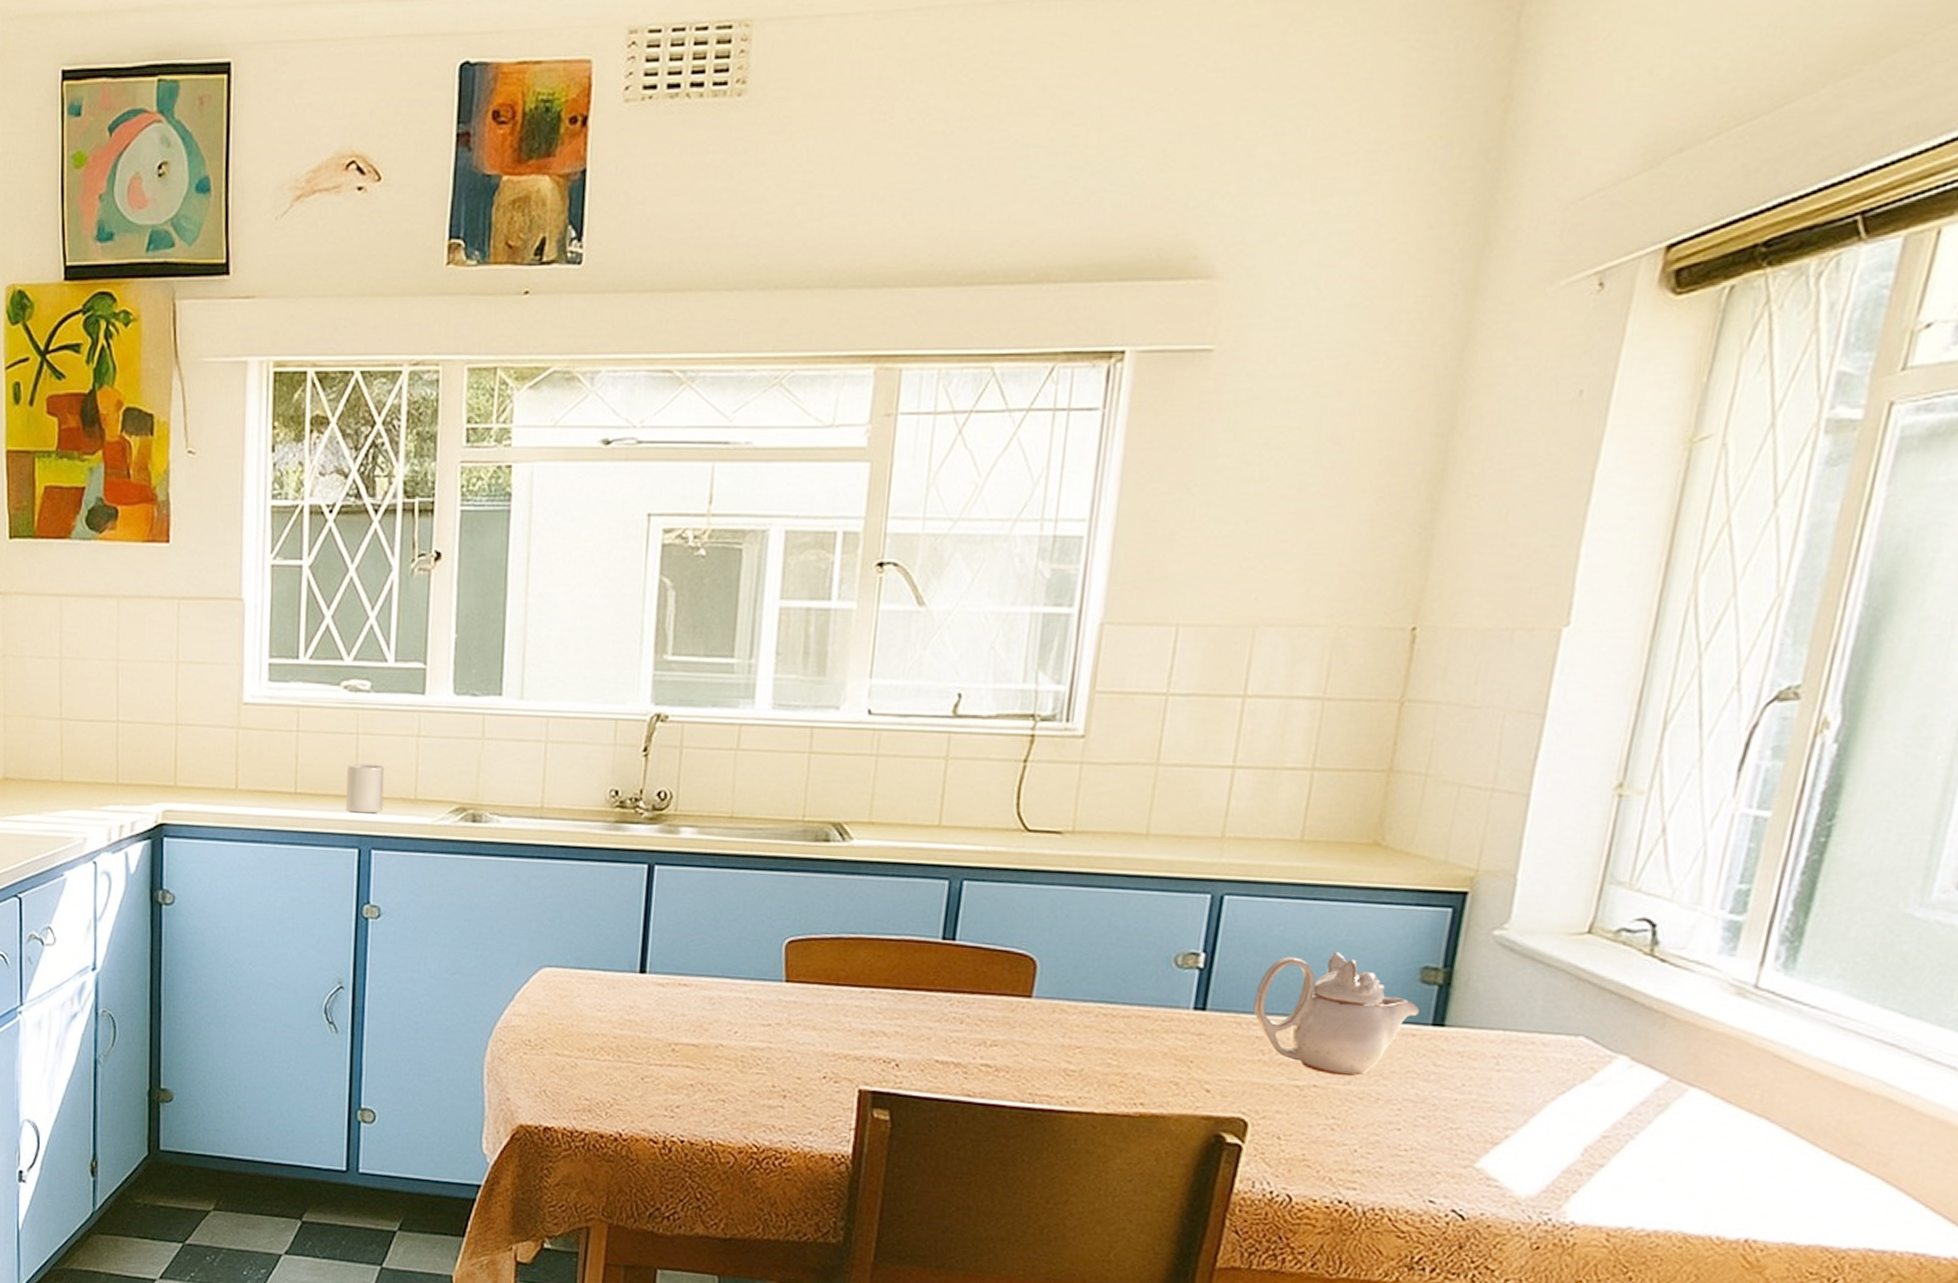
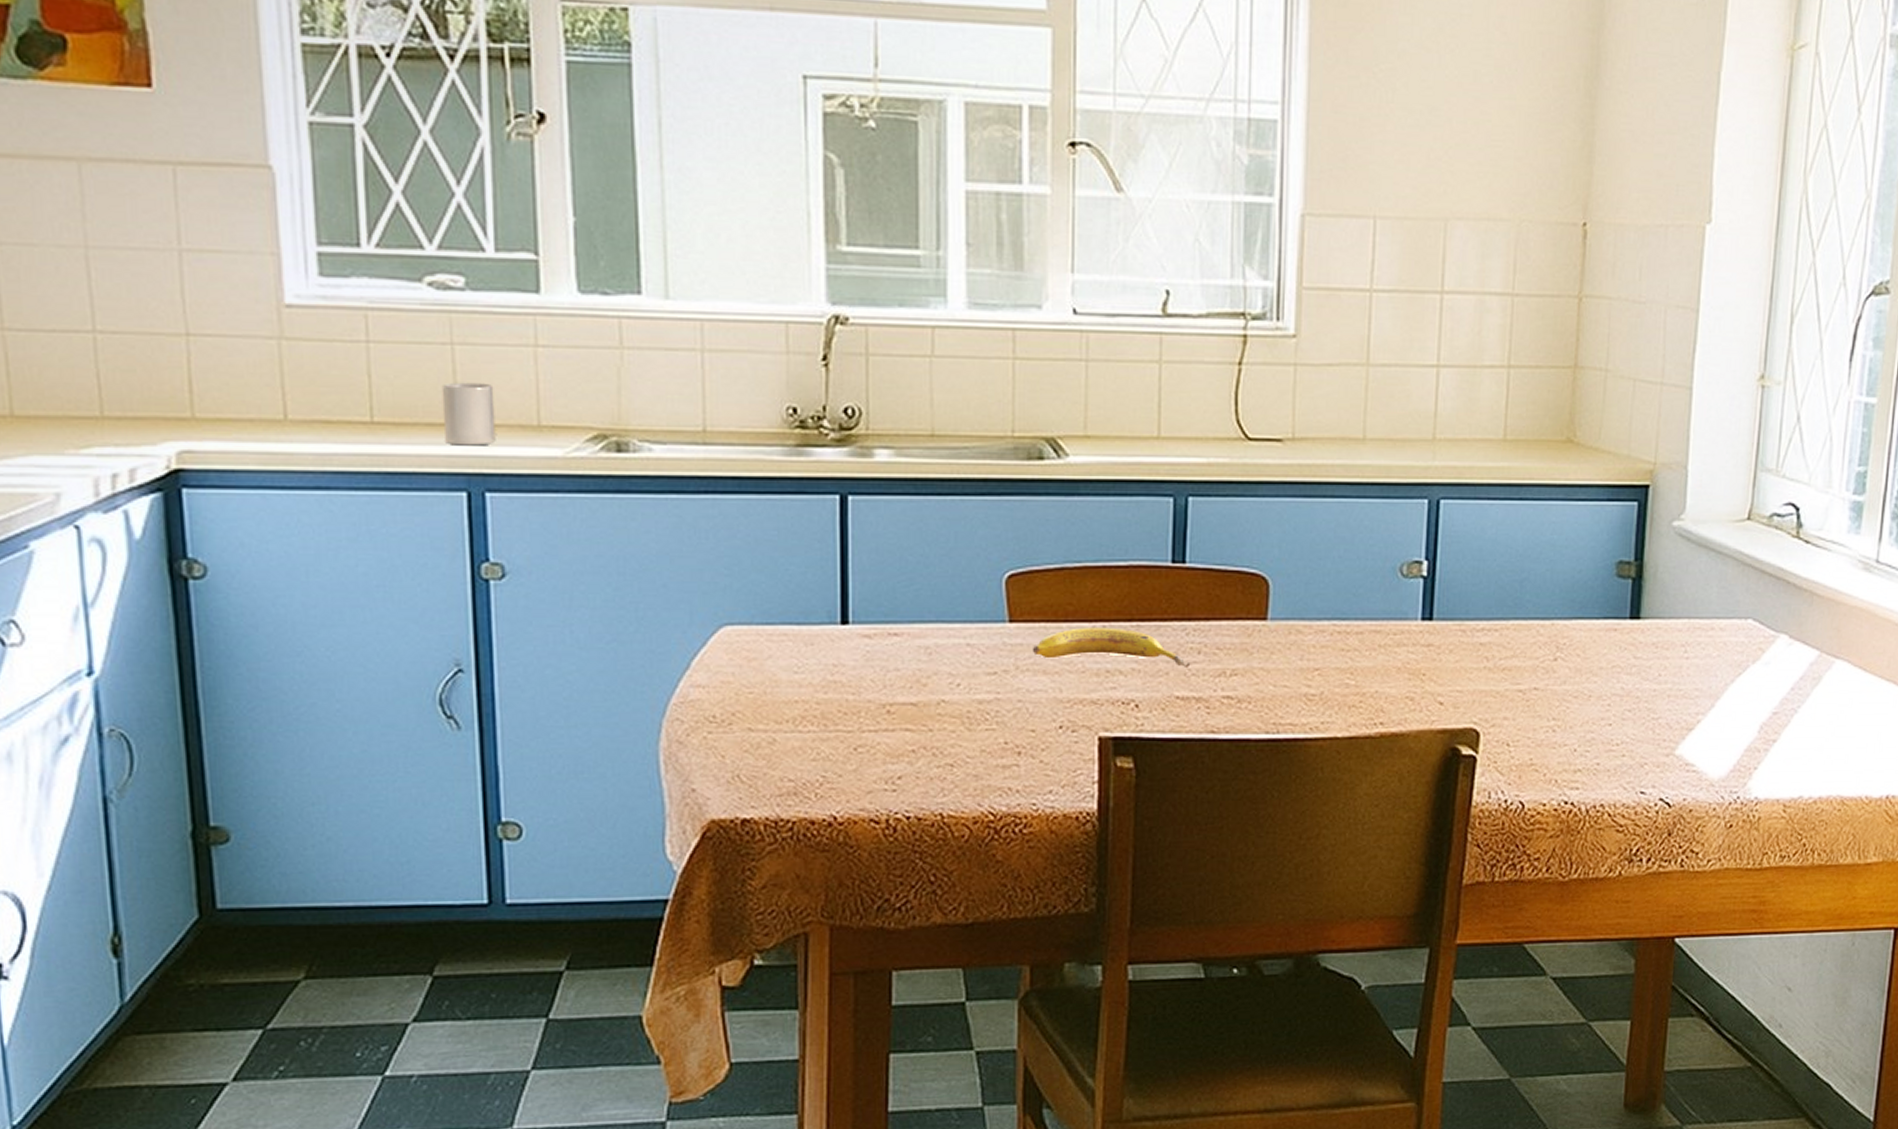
fruit: none [804,991,953,1035] -> present [1032,628,1191,667]
teapot: present [1253,952,1420,1077] -> none [1475,552,1618,676]

